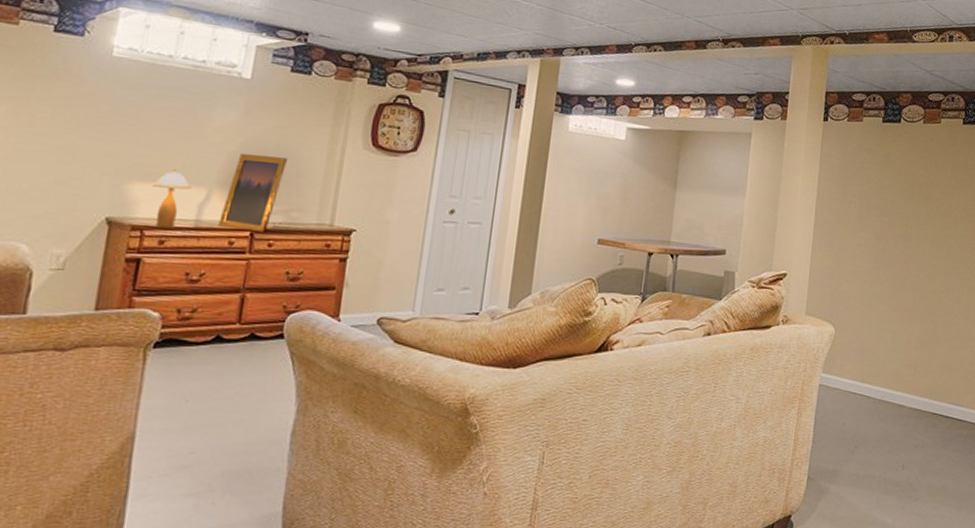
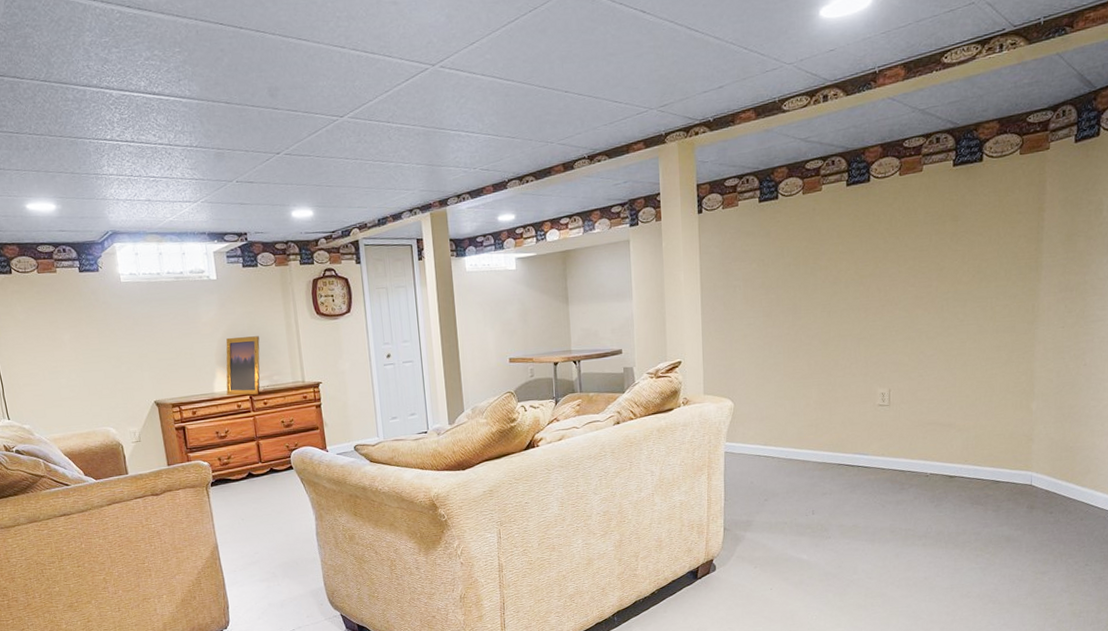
table lamp: present [152,169,191,229] -> none [176,359,202,403]

